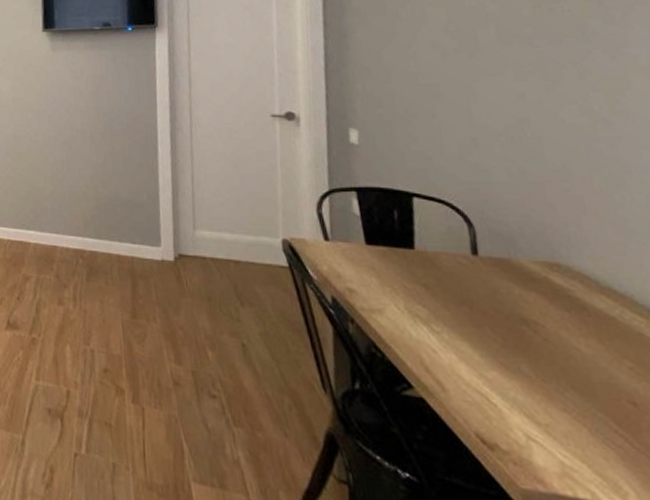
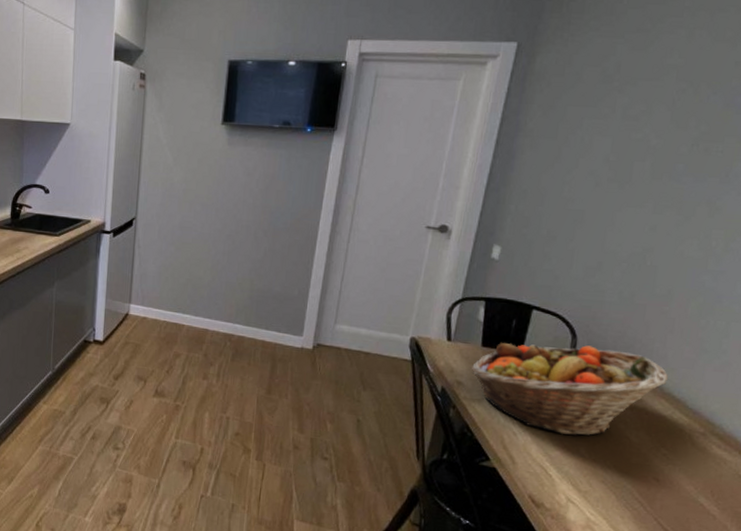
fruit basket: none [360,235,601,349] -> present [471,343,668,436]

